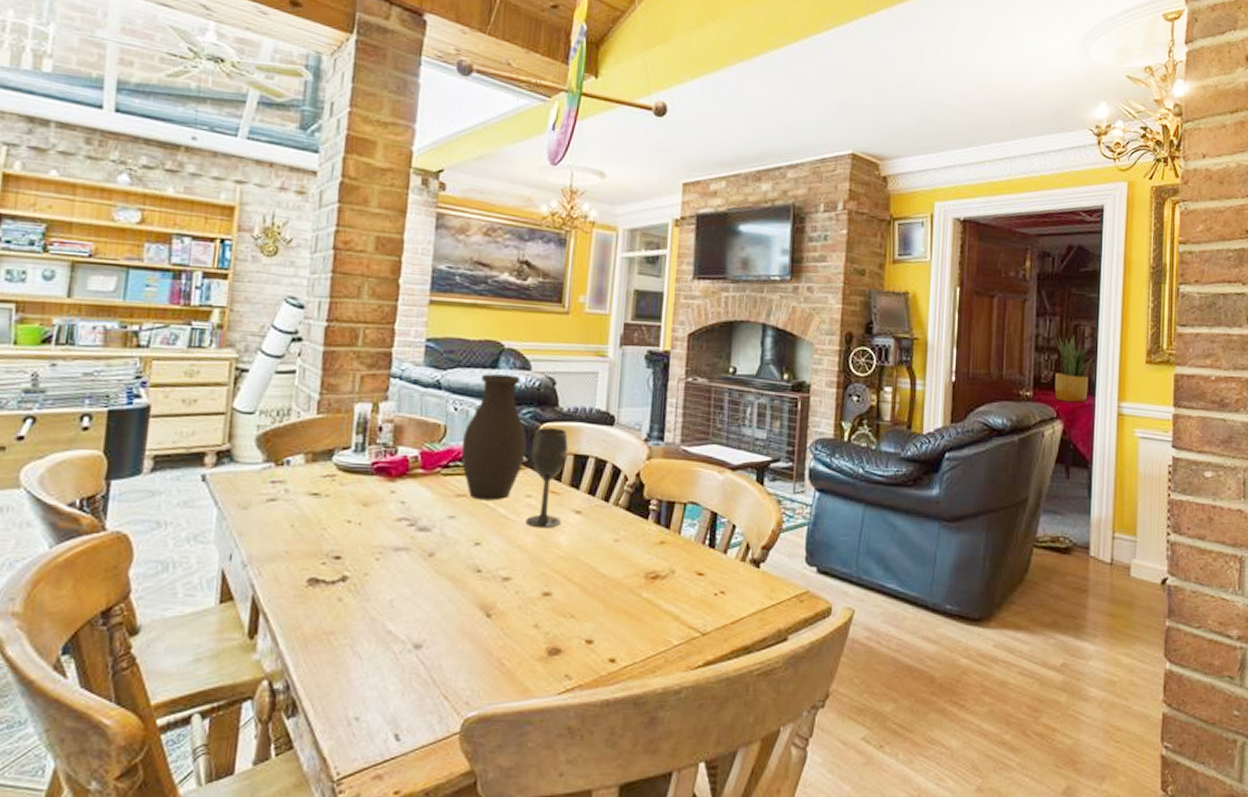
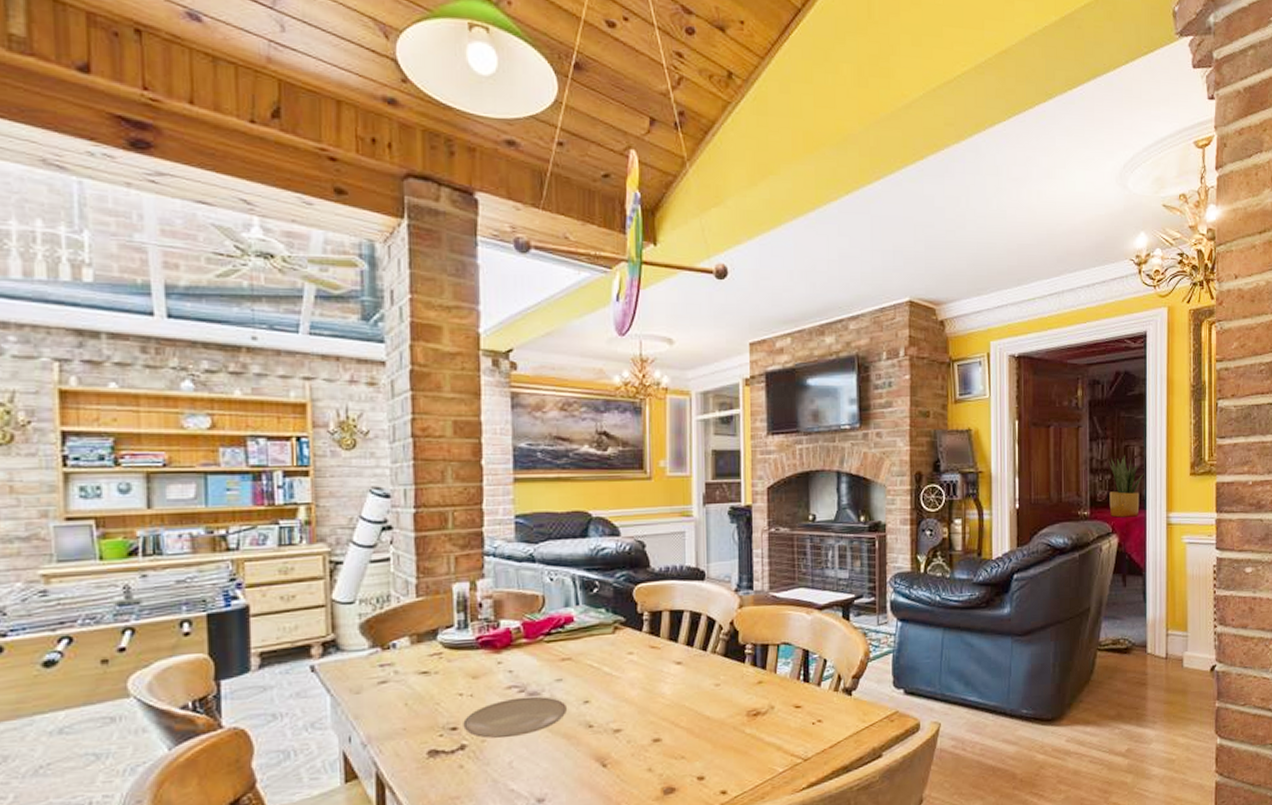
plate: none [347,531,458,574] -> present [463,696,568,738]
vase: present [461,374,527,501] -> none [561,542,623,662]
wine glass: present [525,427,569,528] -> none [628,587,664,682]

